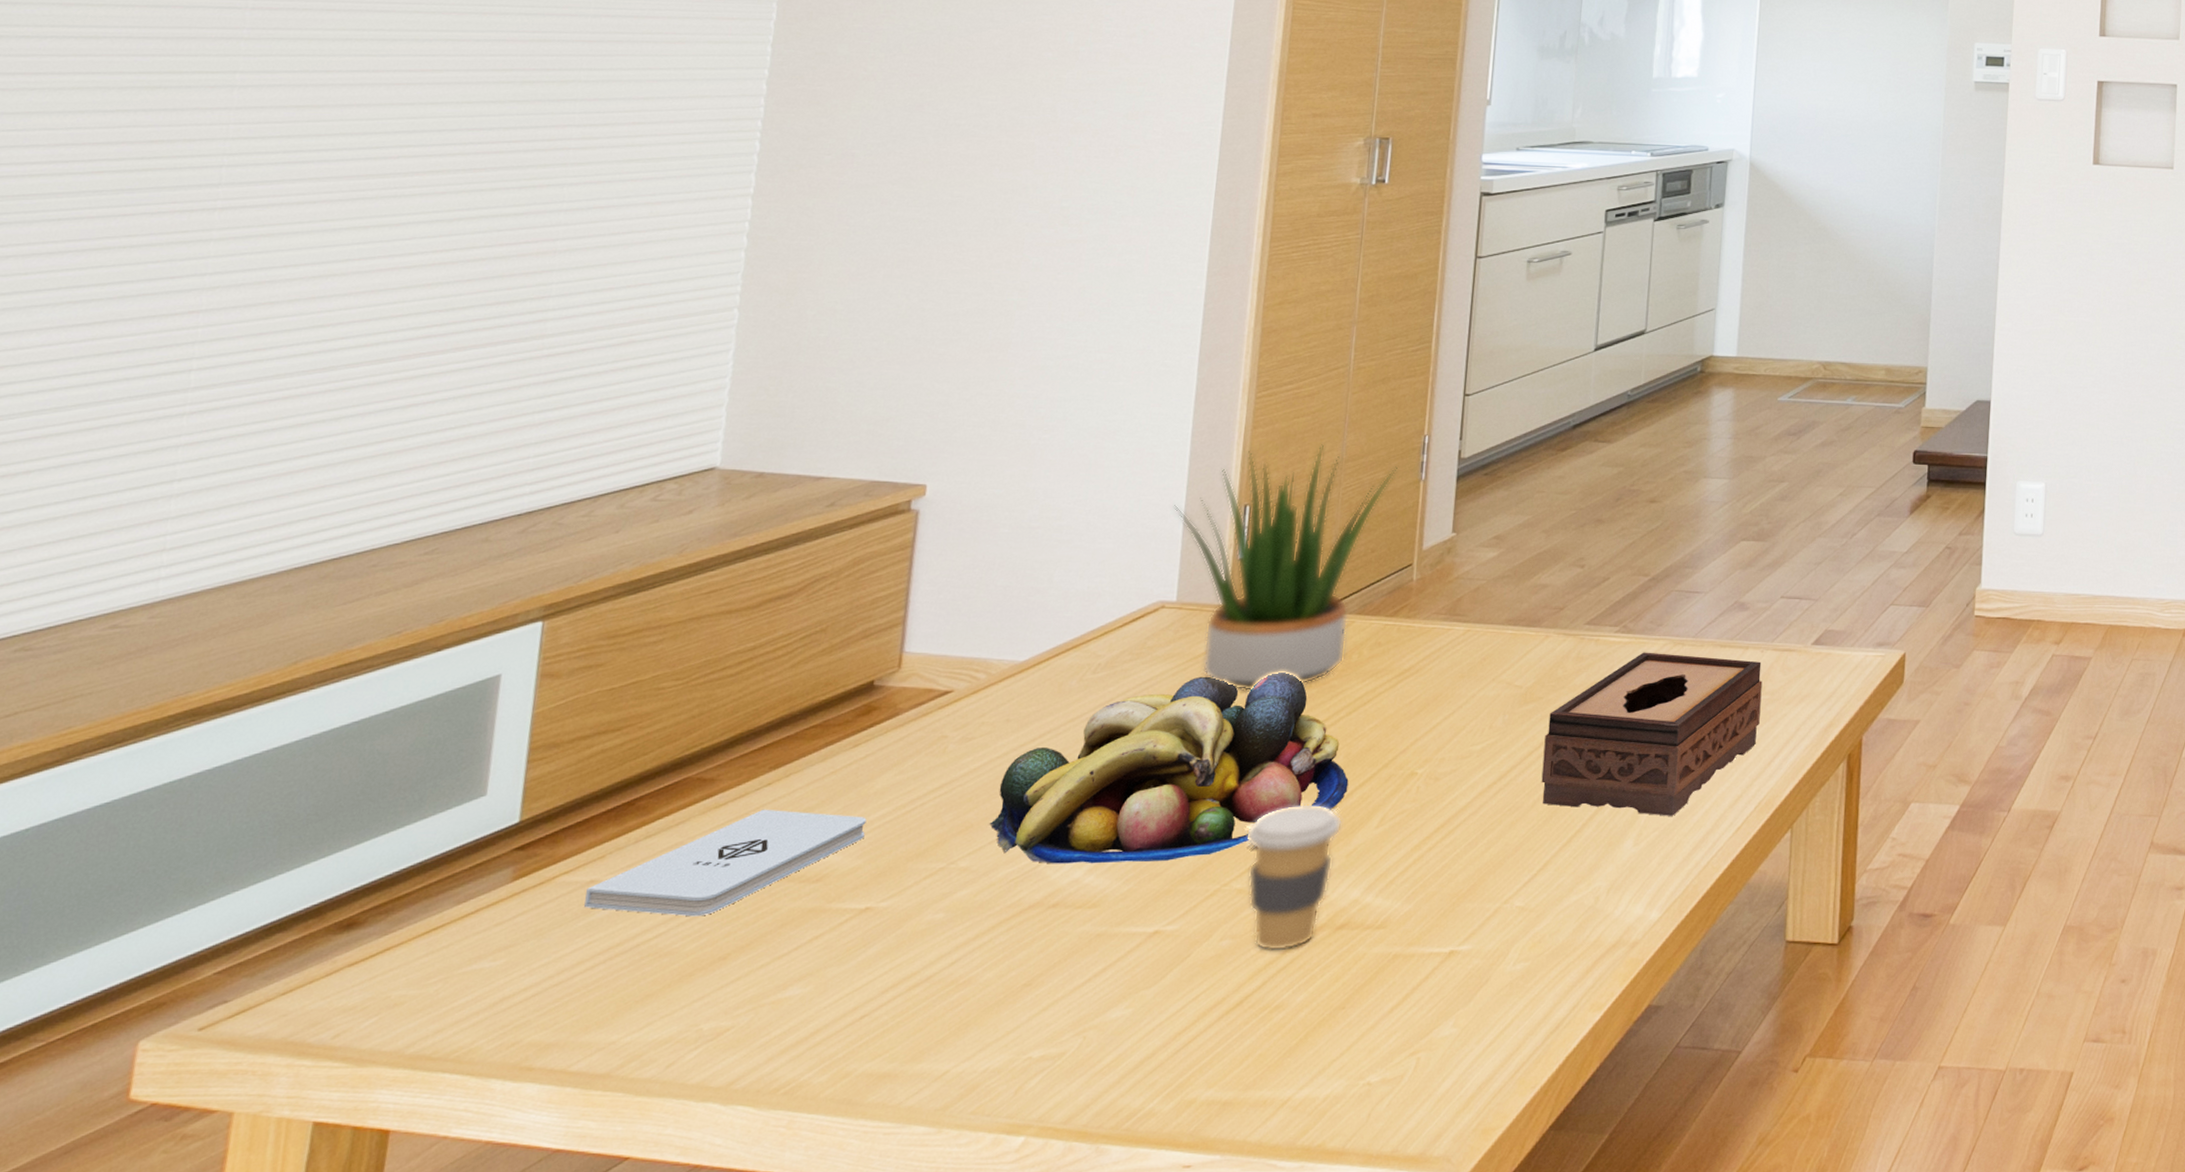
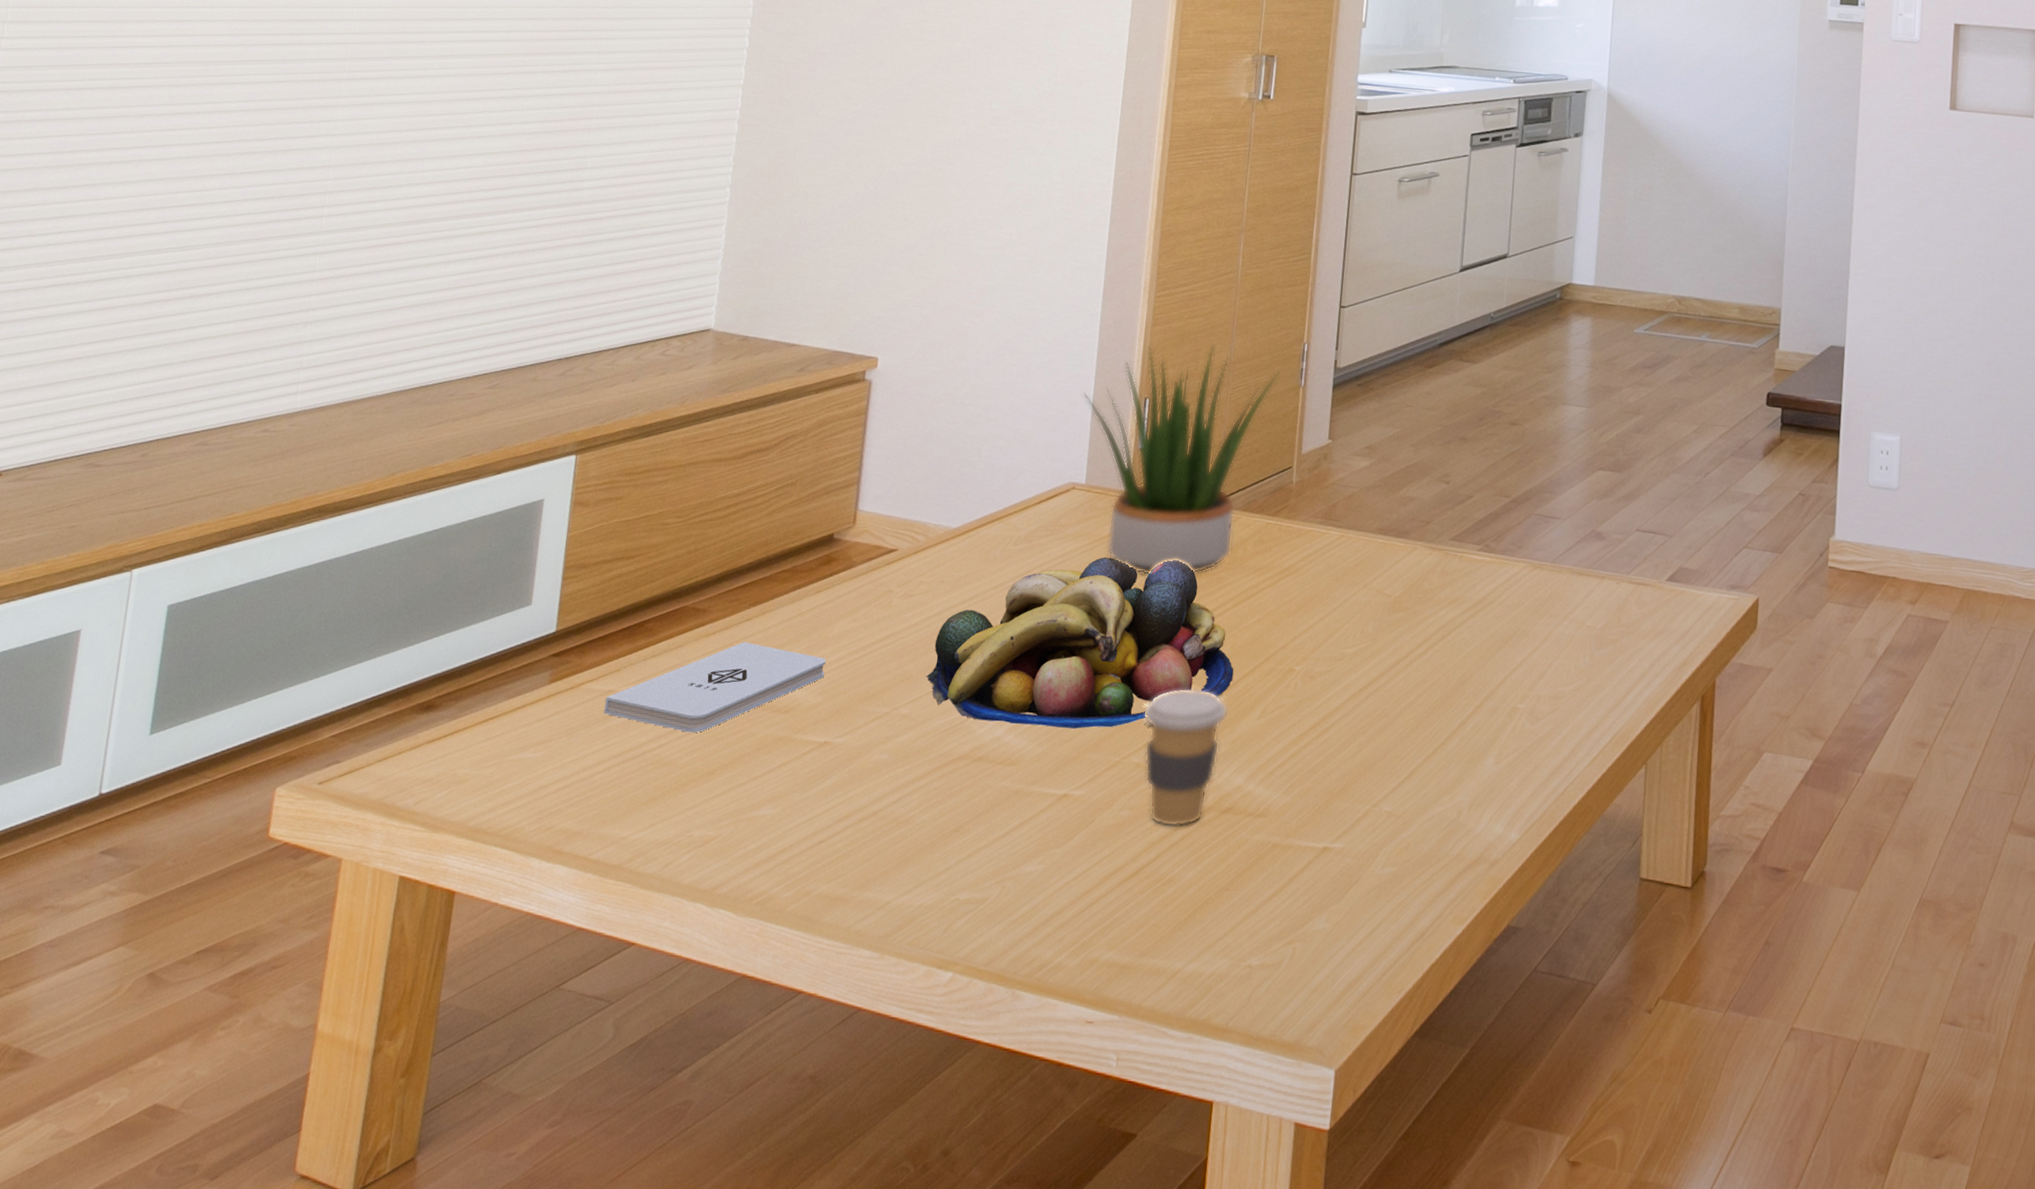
tissue box: present [1541,652,1763,816] -> none [1408,572,1618,739]

